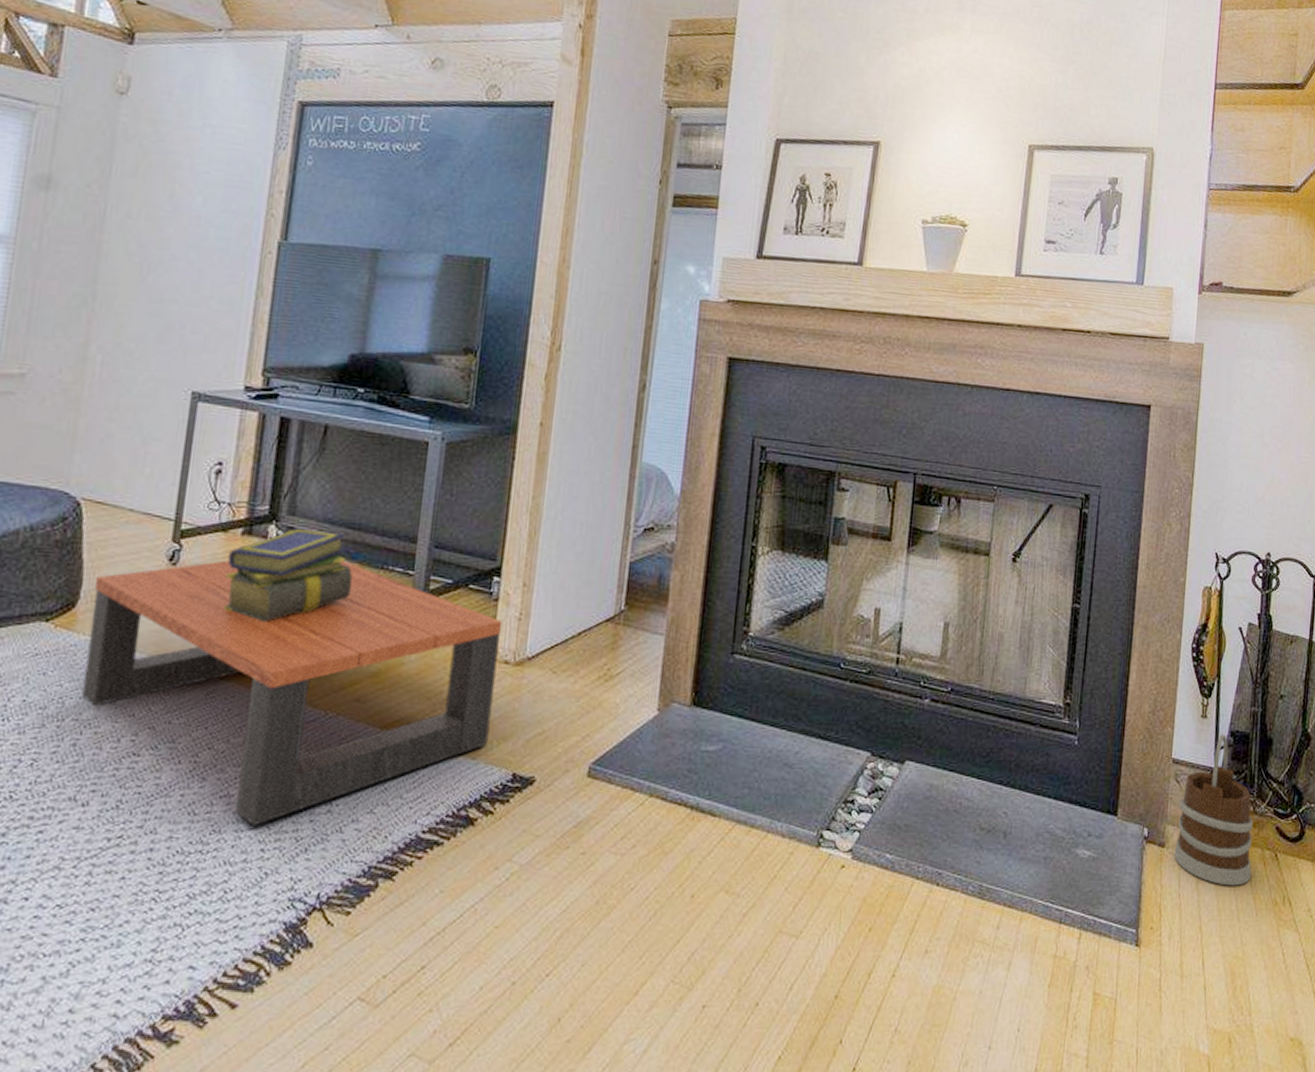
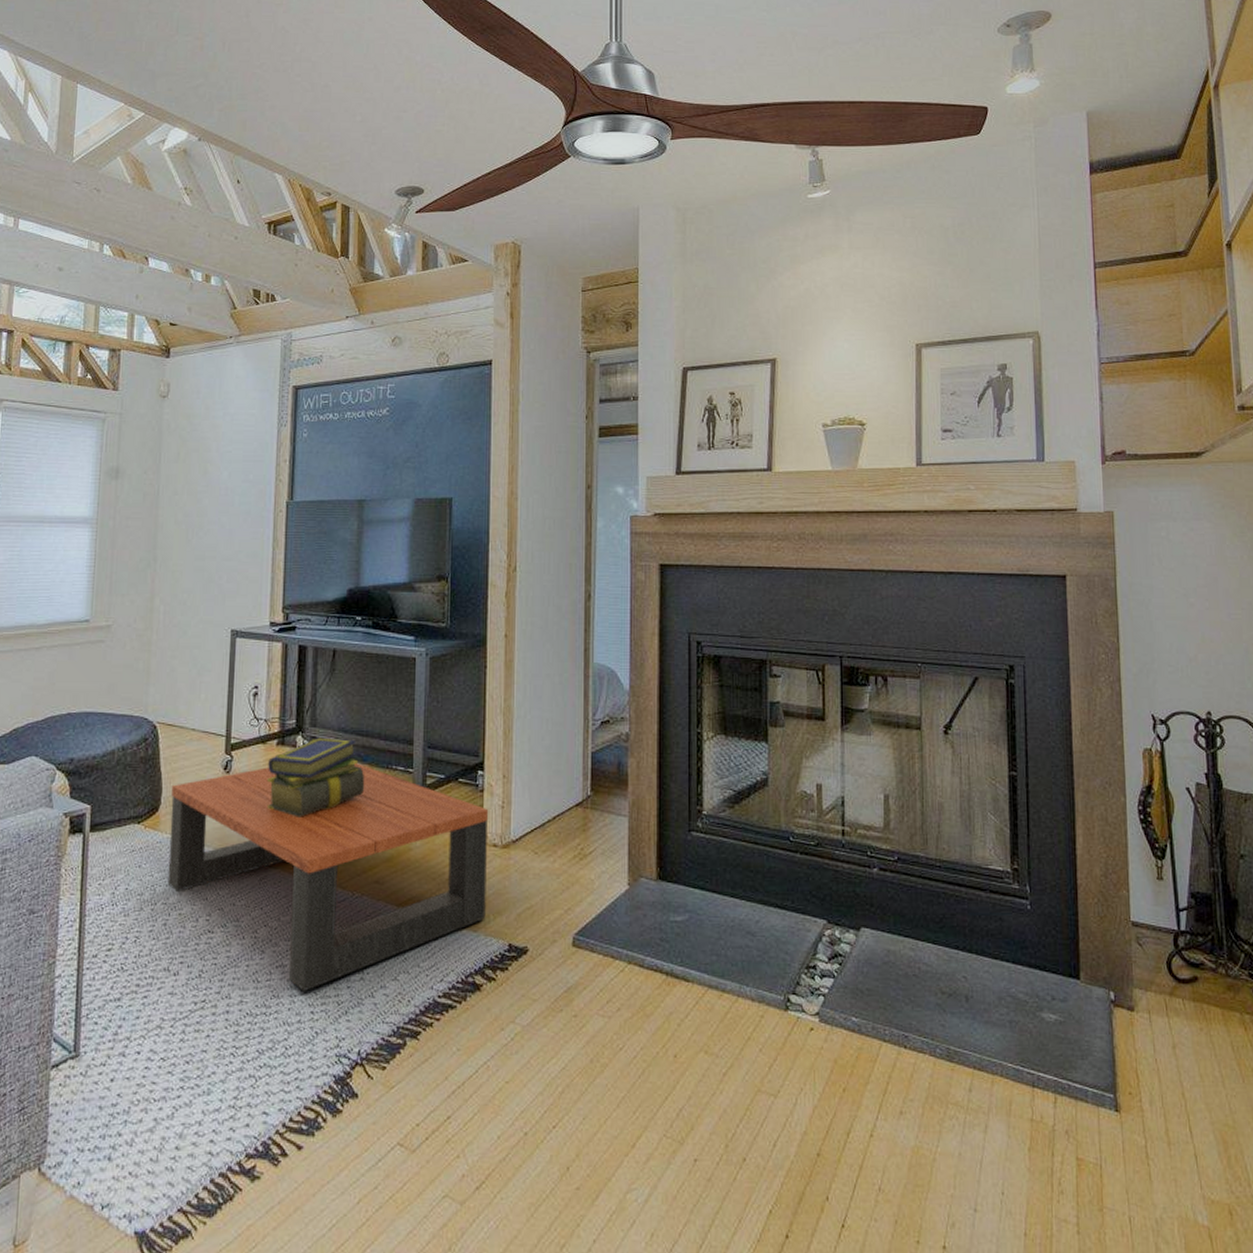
wooden bucket: present [1174,734,1253,886] -> none [1145,896,1233,1051]

